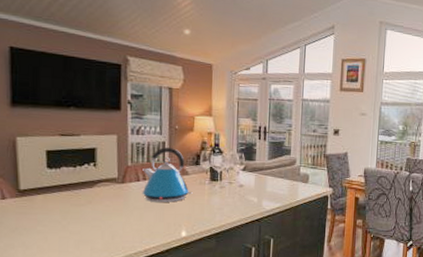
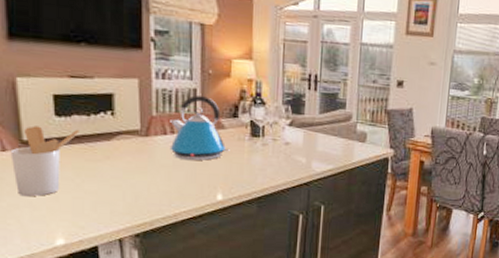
utensil holder: none [9,177,67,237] -> present [10,126,79,196]

